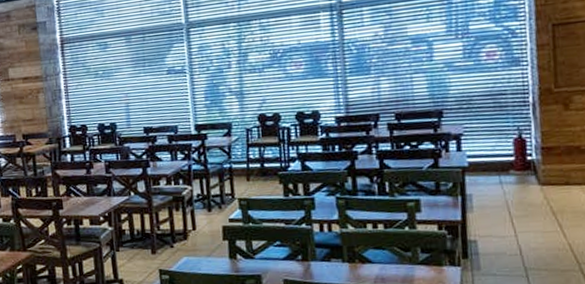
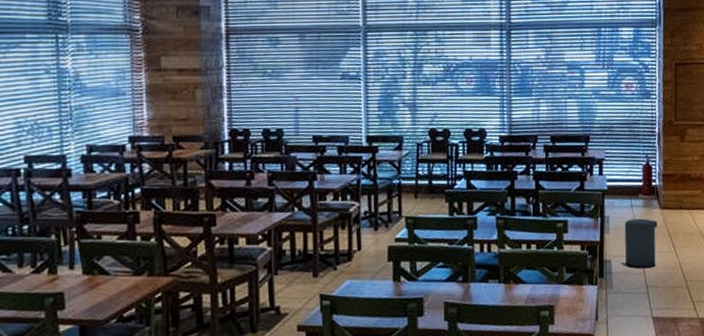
pedal bin: none [488,195,537,250] -> present [620,218,658,269]

